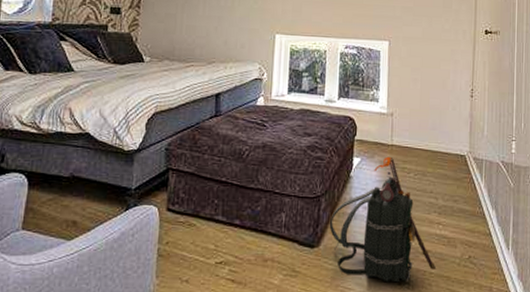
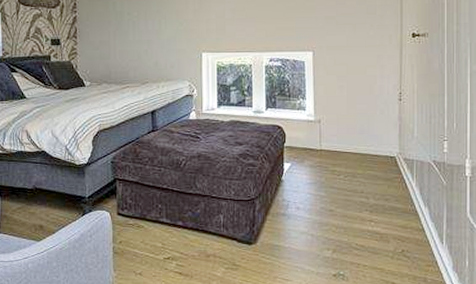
backpack: present [329,156,437,283] -> none [264,161,370,274]

